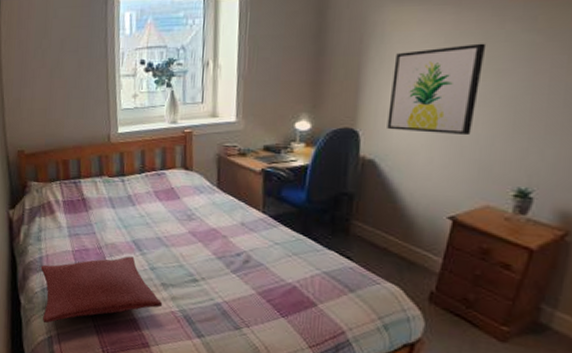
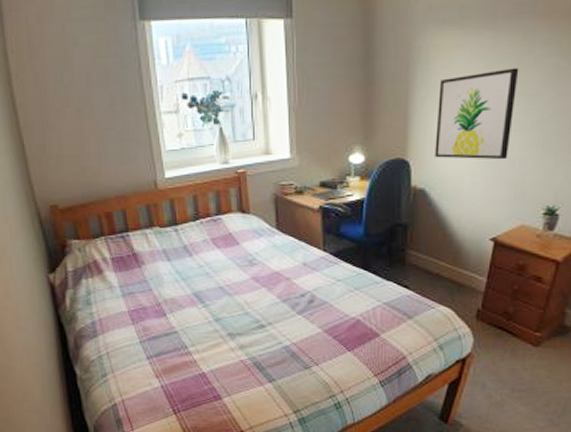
pillow: present [40,256,163,324] -> none [94,310,231,392]

